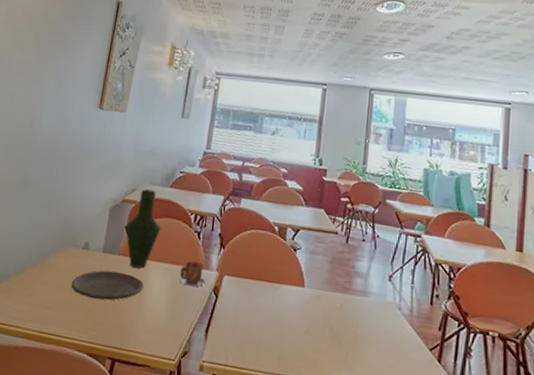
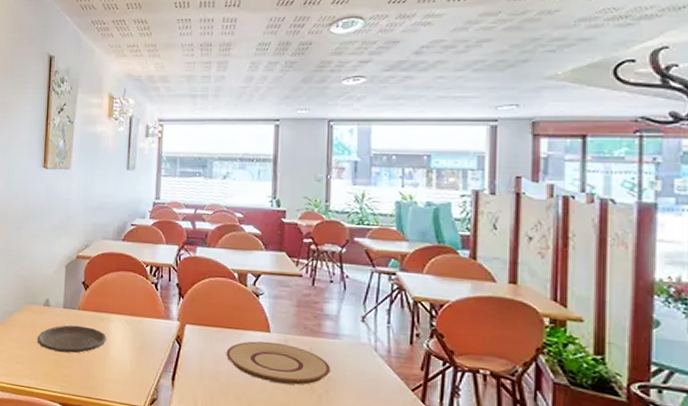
vase: present [125,188,162,268] -> none [83,243,118,322]
mug: present [179,261,206,286] -> none [141,312,167,337]
plate: none [261,295,358,342] -> present [226,341,331,385]

